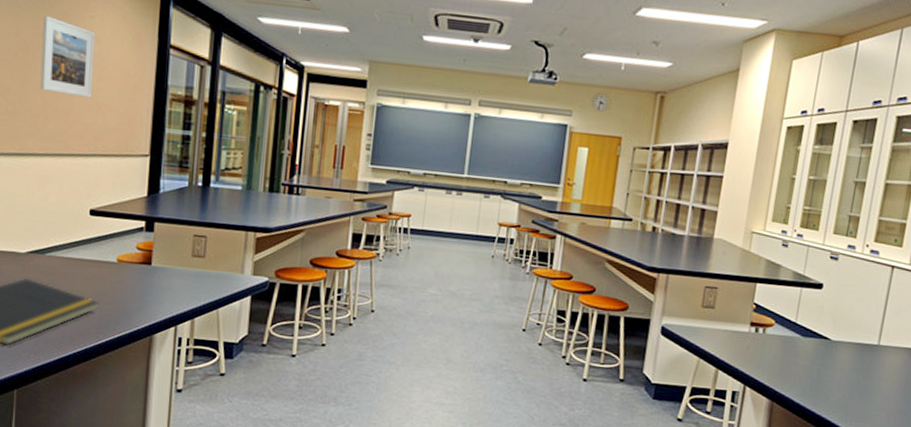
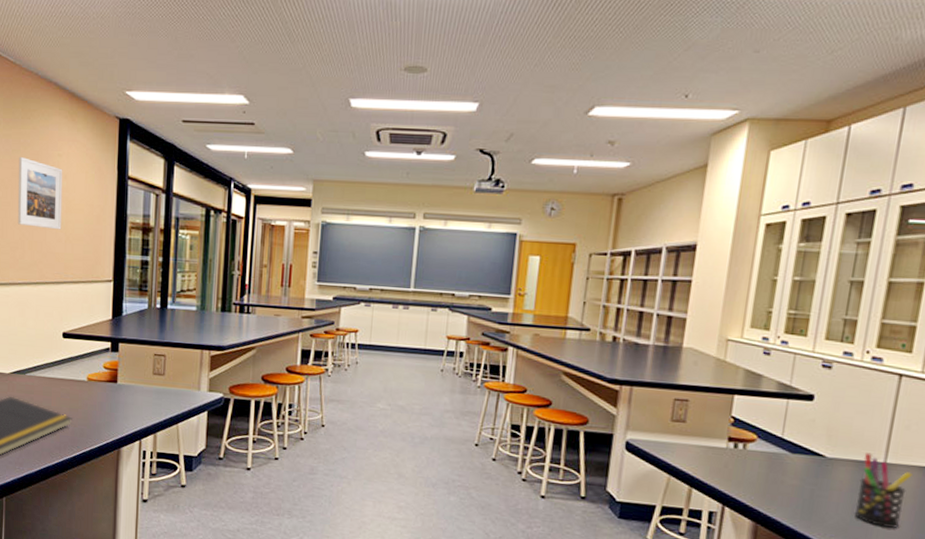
pen holder: none [852,335,900,403] -> present [854,452,912,528]

